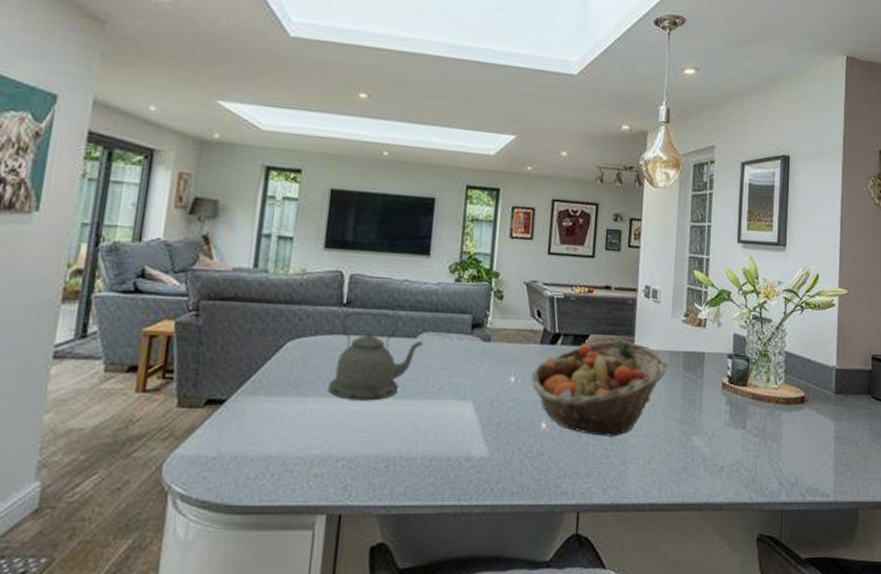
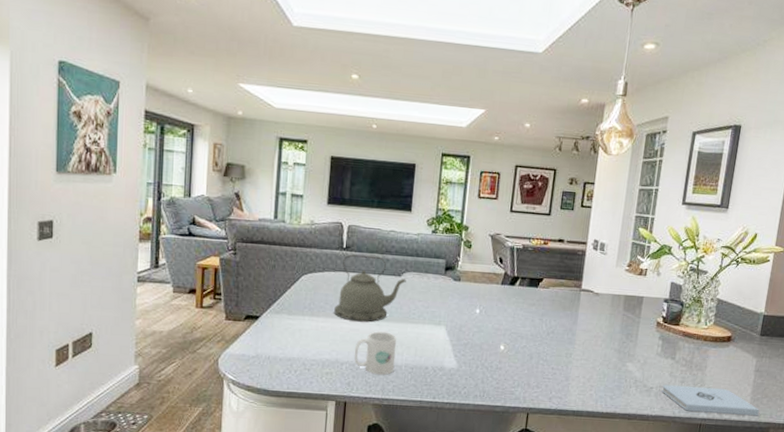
mug: none [353,412,411,473] -> present [354,331,397,376]
fruit basket: present [531,340,669,438] -> none [492,283,611,360]
notepad: none [735,461,845,494] -> present [662,384,760,415]

